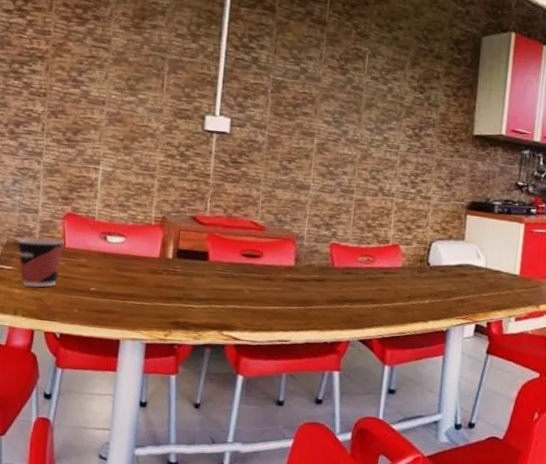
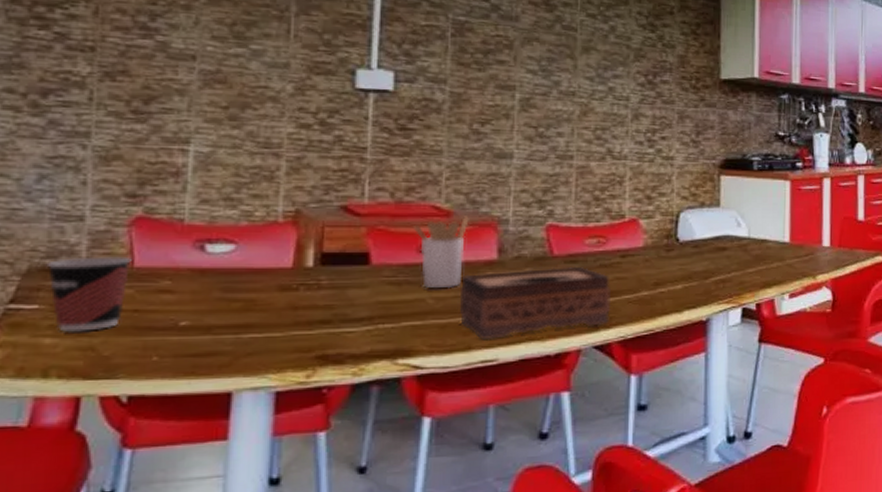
utensil holder: none [237,231,276,284] -> present [412,216,469,289]
tissue box: none [266,275,375,326] -> present [459,266,611,341]

